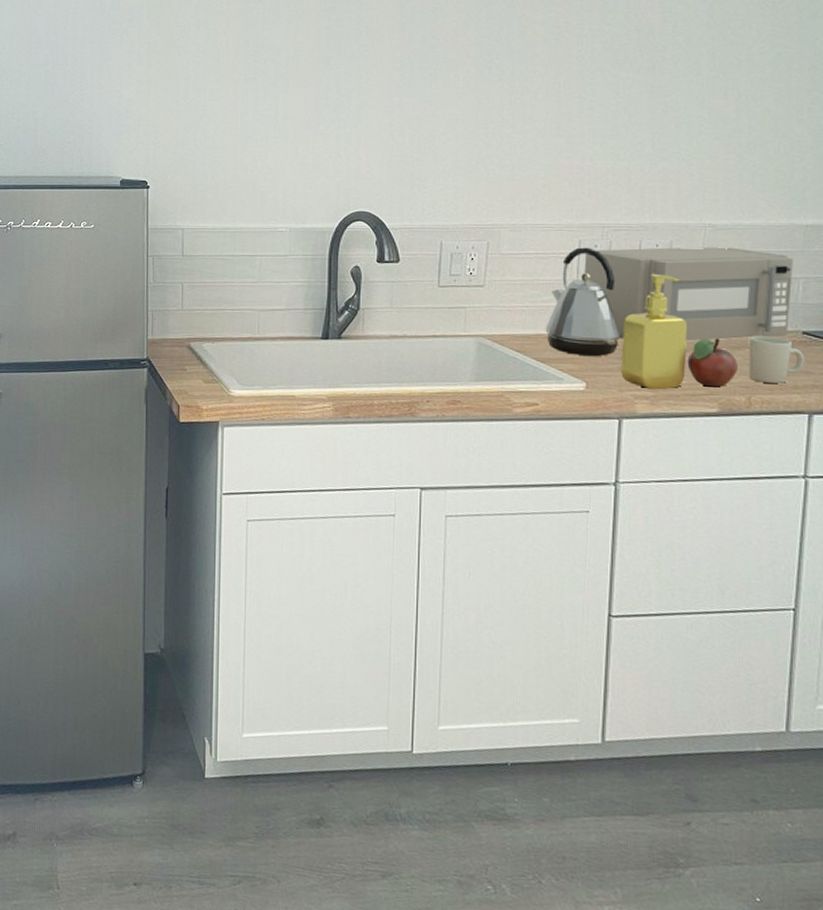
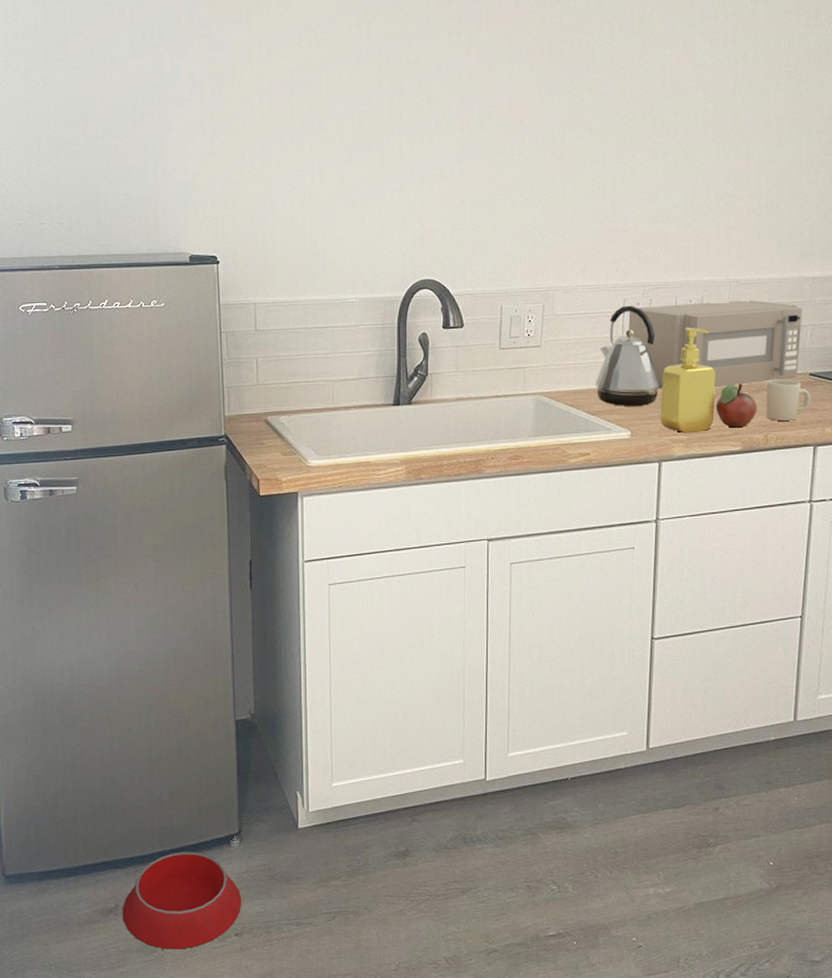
pet bowl: none [19,785,142,891] -> present [122,852,242,949]

